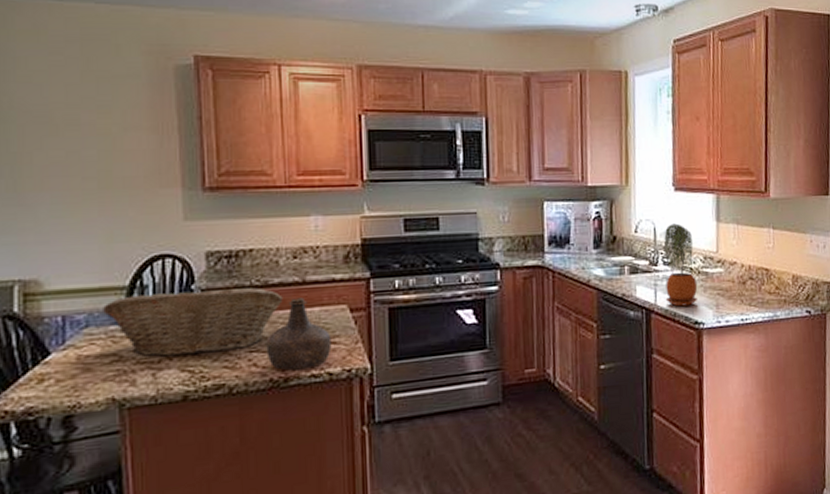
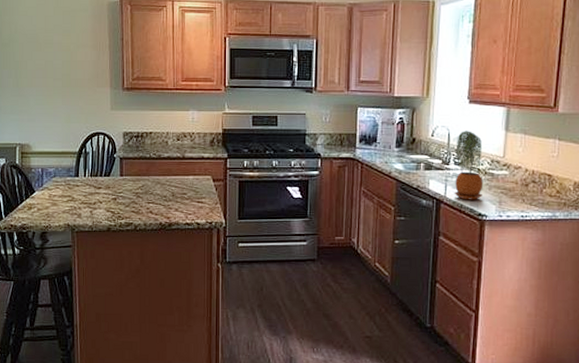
fruit basket: present [103,288,283,356] -> none [64,158,170,202]
bottle: present [266,298,332,371] -> none [158,168,200,219]

